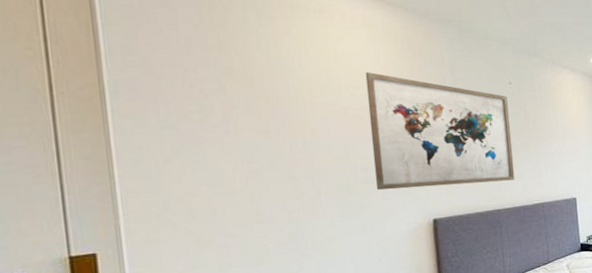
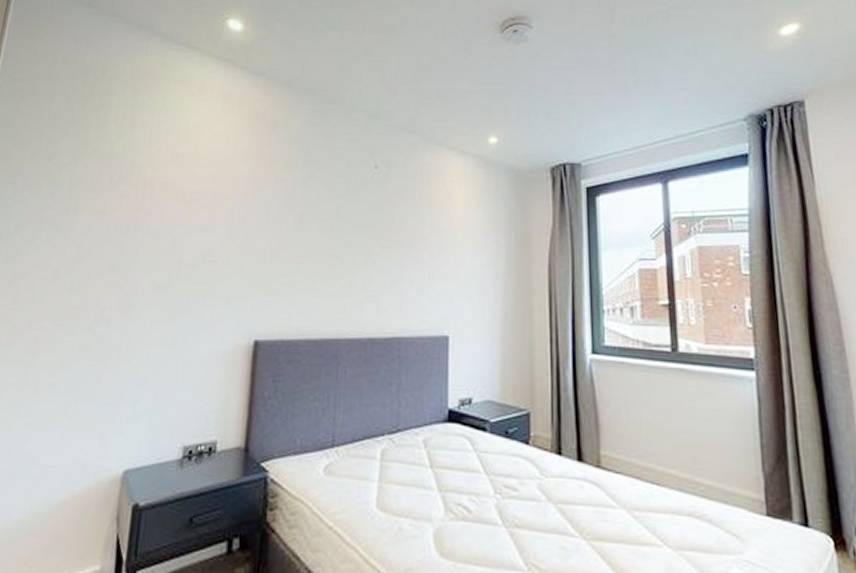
wall art: present [365,72,515,191] -> none [197,149,371,299]

